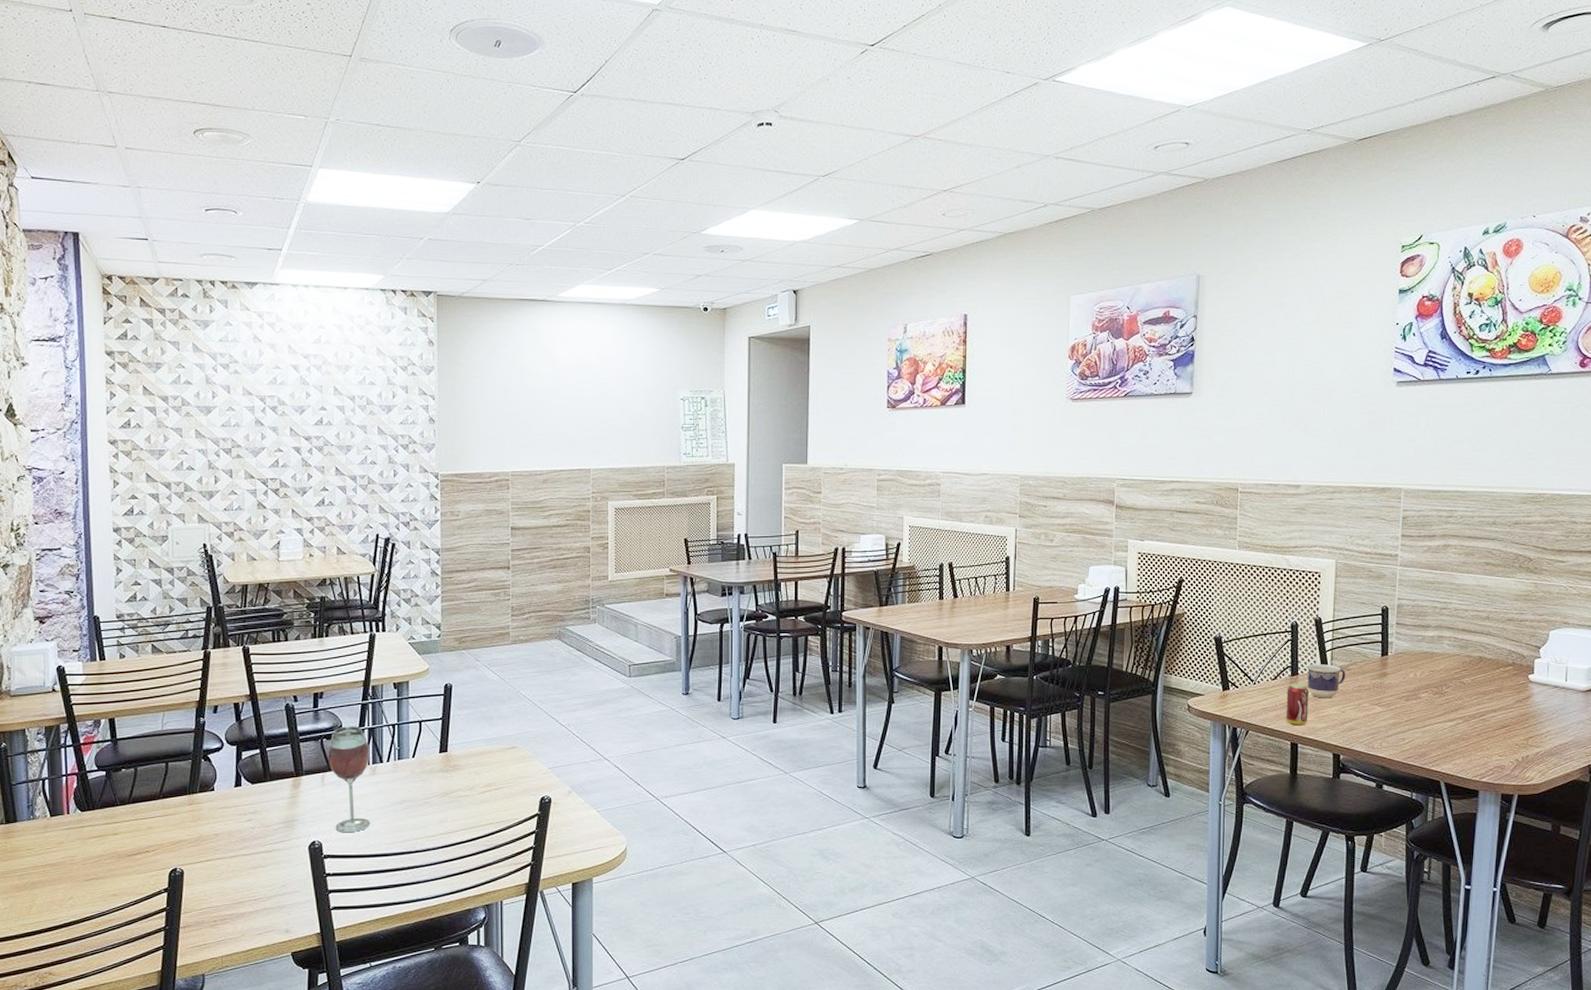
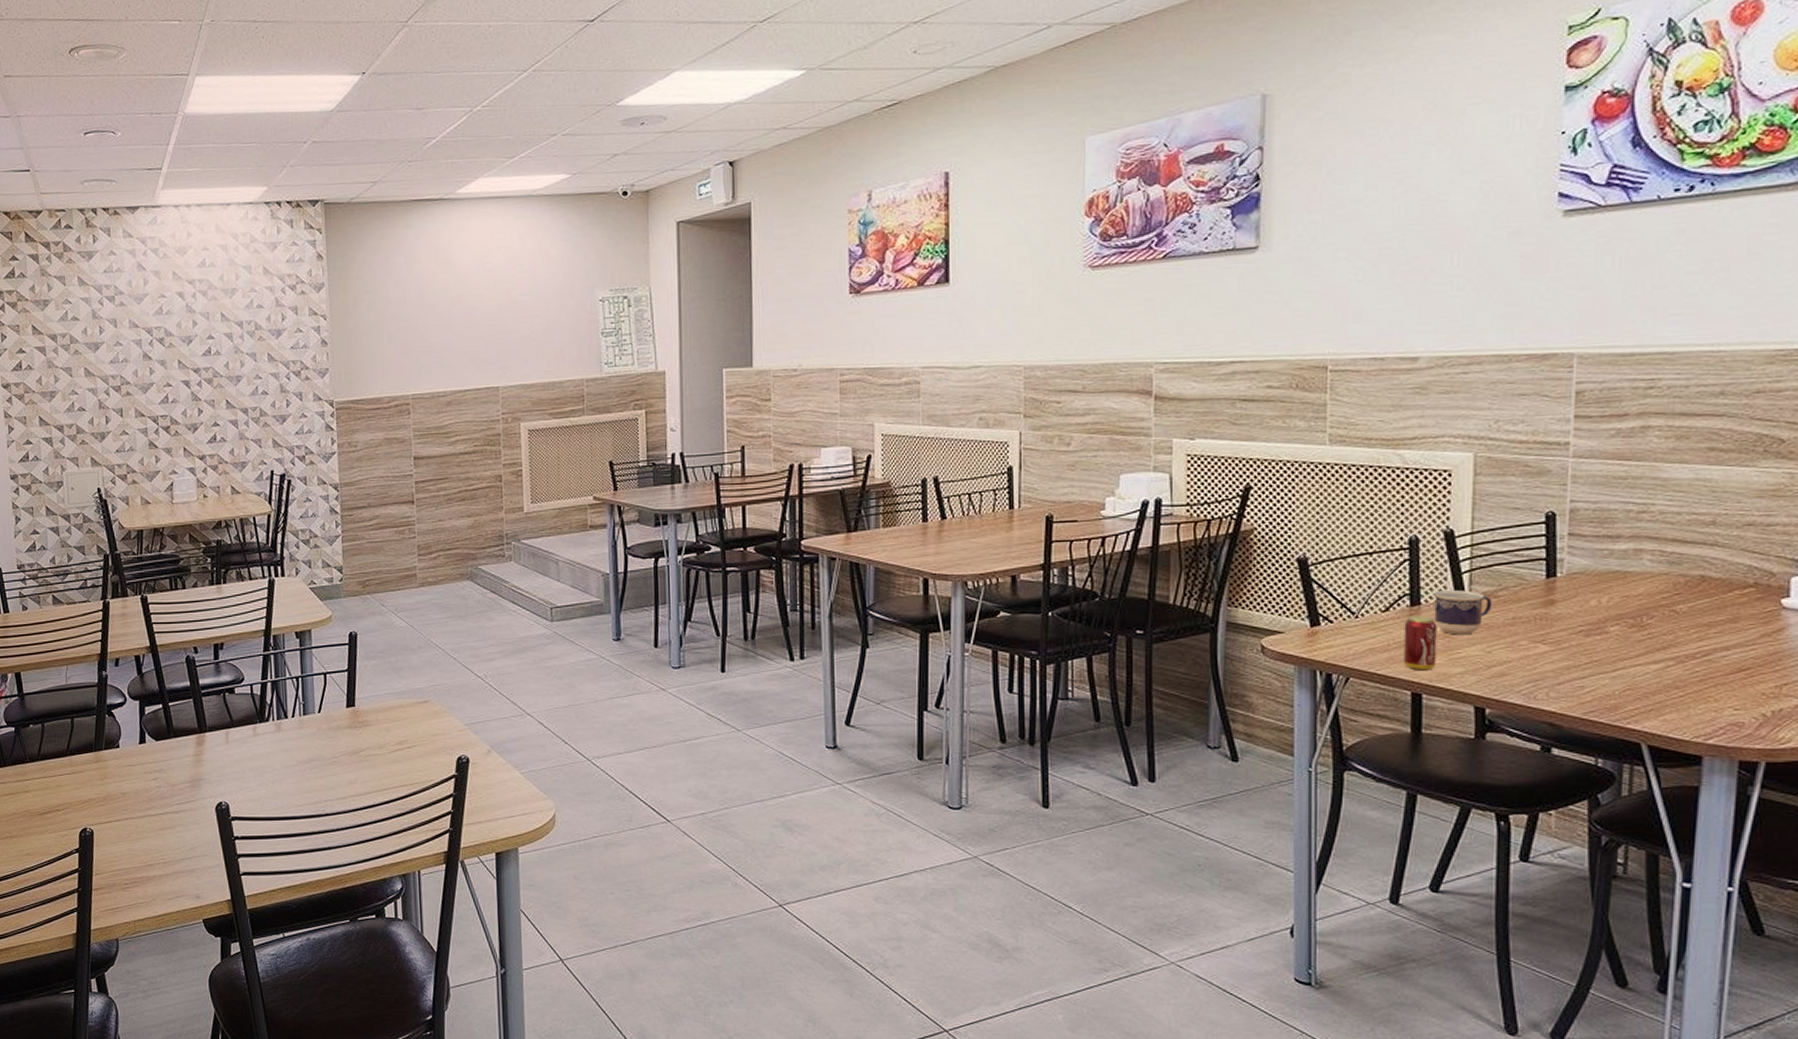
wineglass: present [328,726,370,833] -> none [231,679,277,794]

